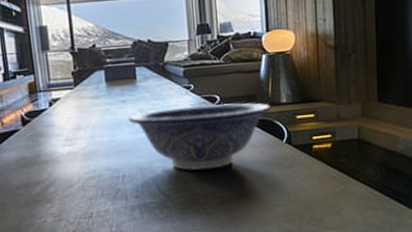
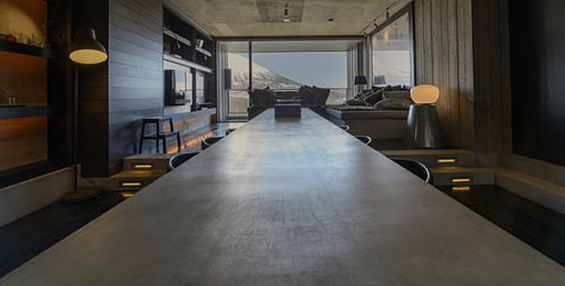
decorative bowl: present [128,103,272,171] -> none [291,143,417,201]

